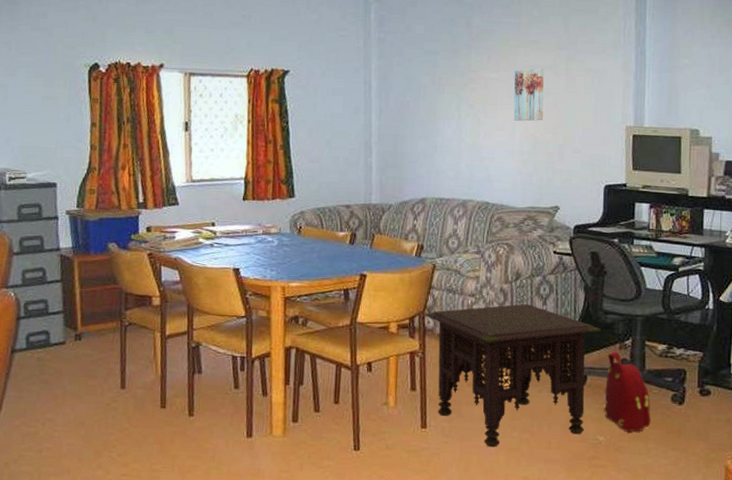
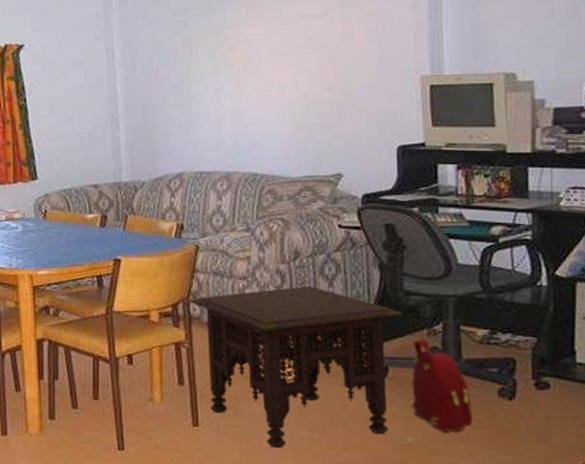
wall art: present [514,68,544,121] -> none [279,17,317,80]

